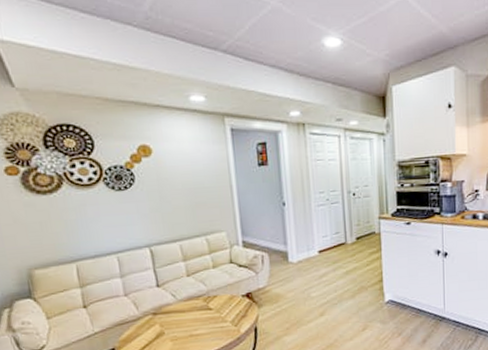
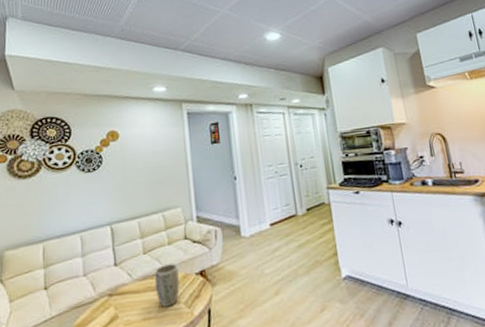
plant pot: none [200,286,226,325] -> present [154,263,180,307]

